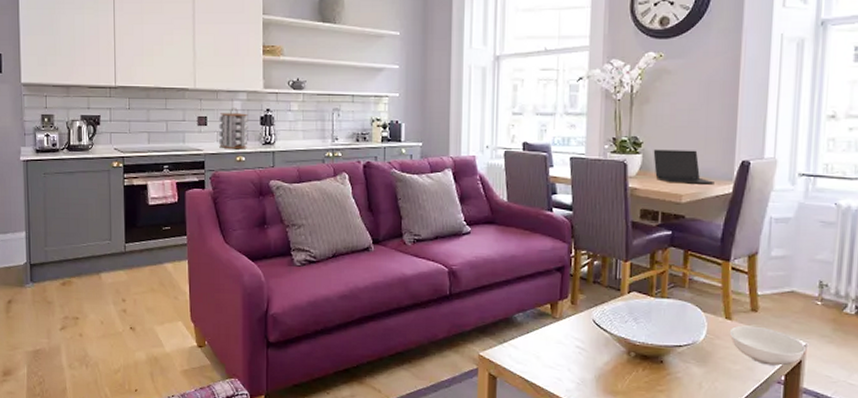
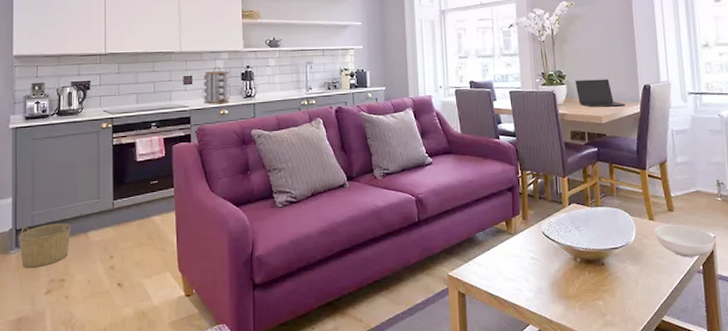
basket: none [33,261,84,304] -> present [18,222,71,268]

